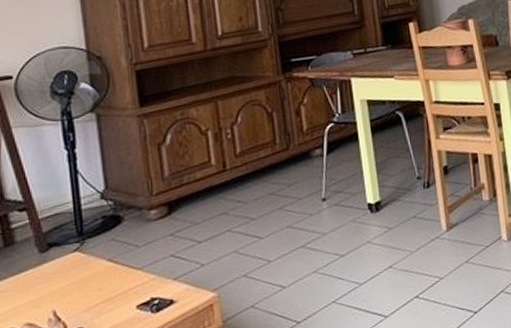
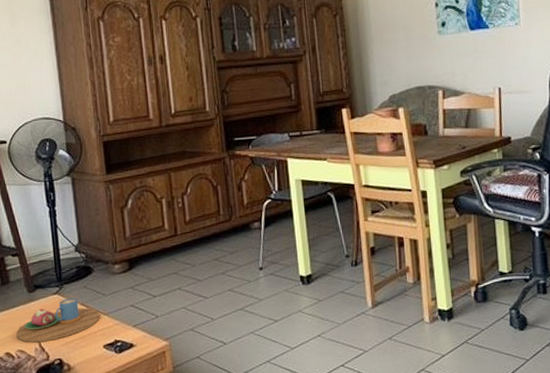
mug: none [23,253,132,313] -> present [16,297,100,343]

